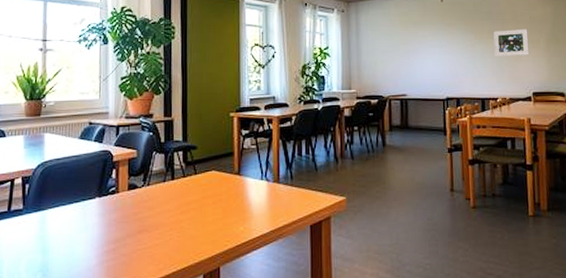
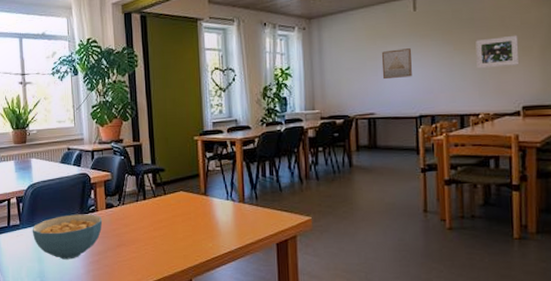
cereal bowl: none [37,196,123,249] -> present [32,214,103,260]
wall art: none [413,35,440,63] -> present [381,48,412,80]

